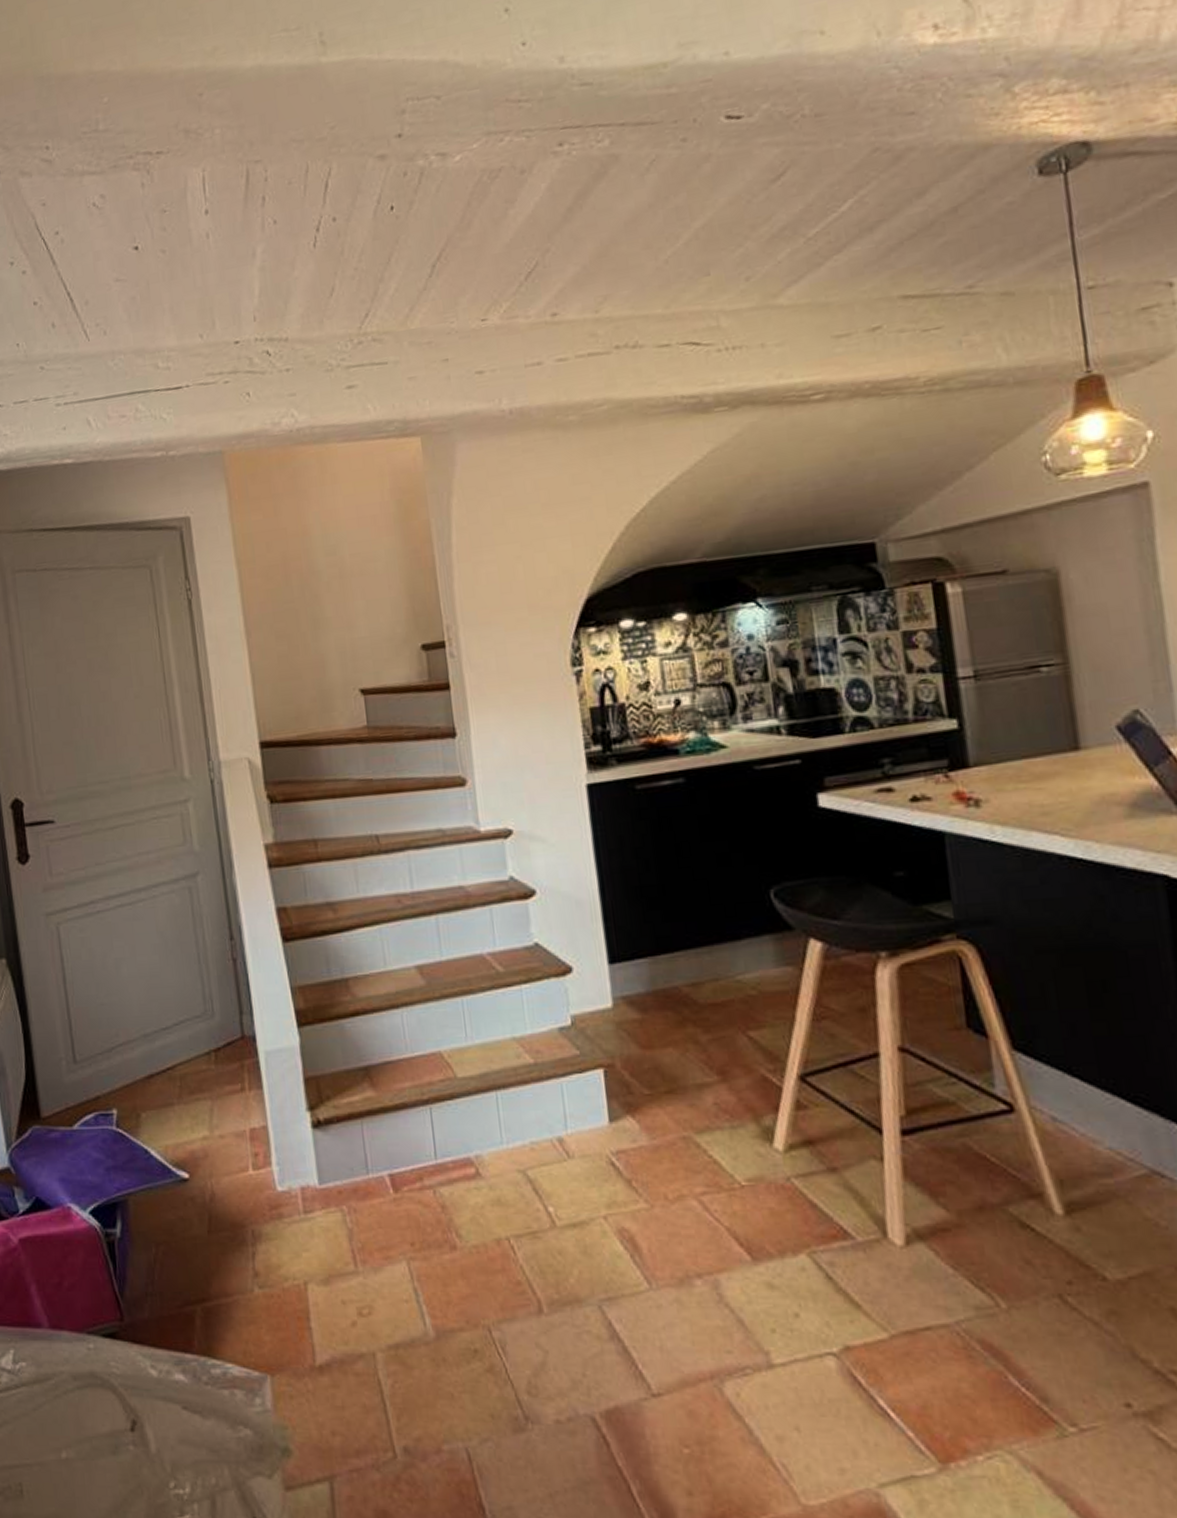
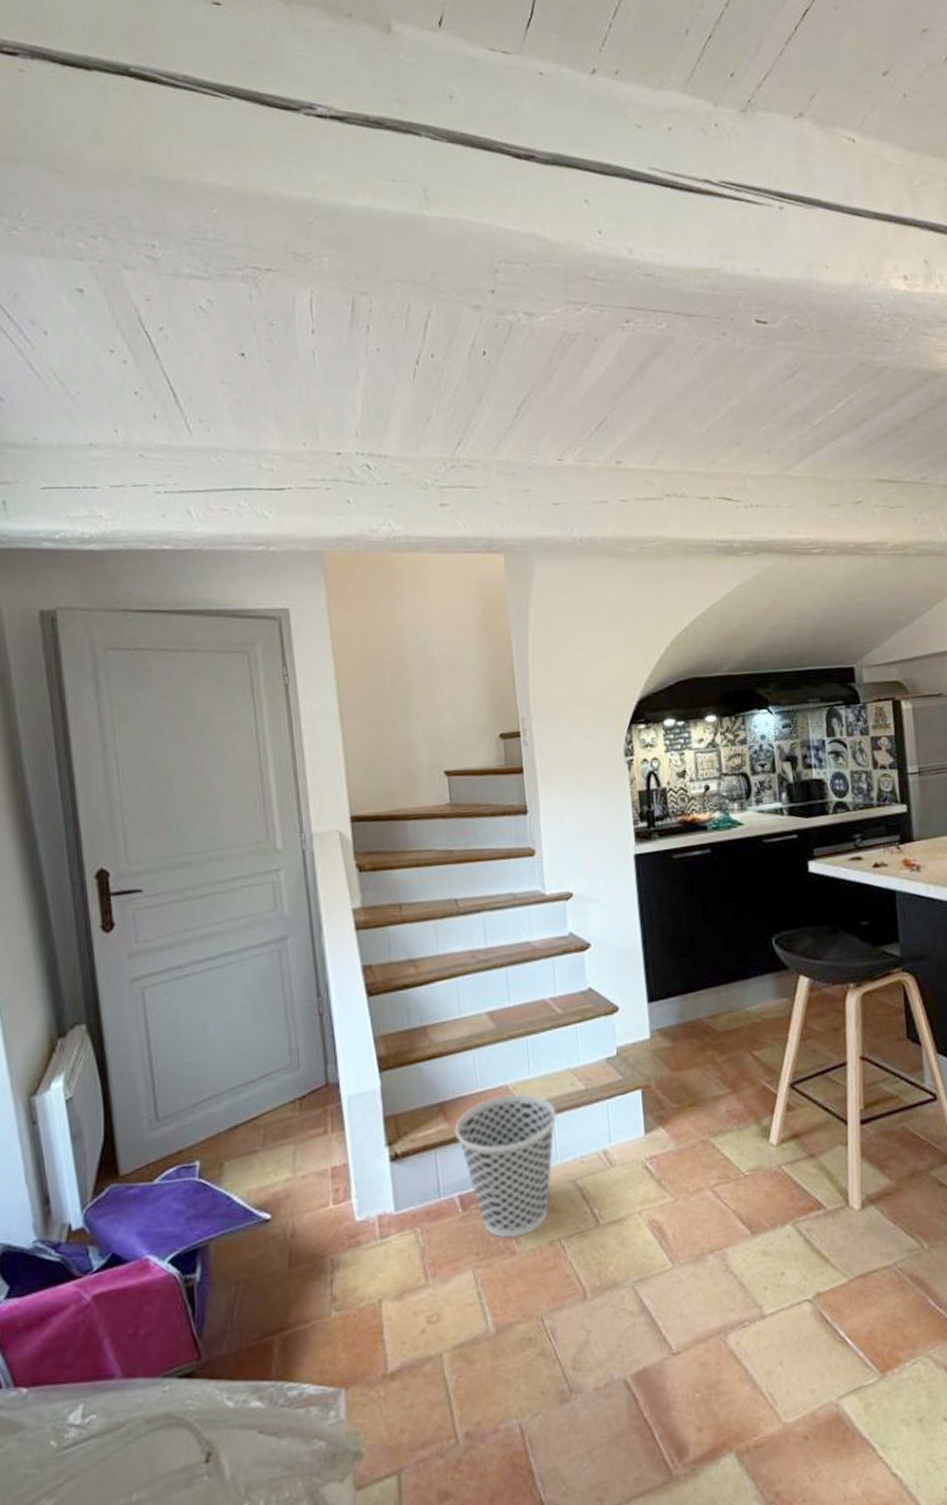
wastebasket: none [382,1062,501,1231] -> present [455,1094,557,1239]

